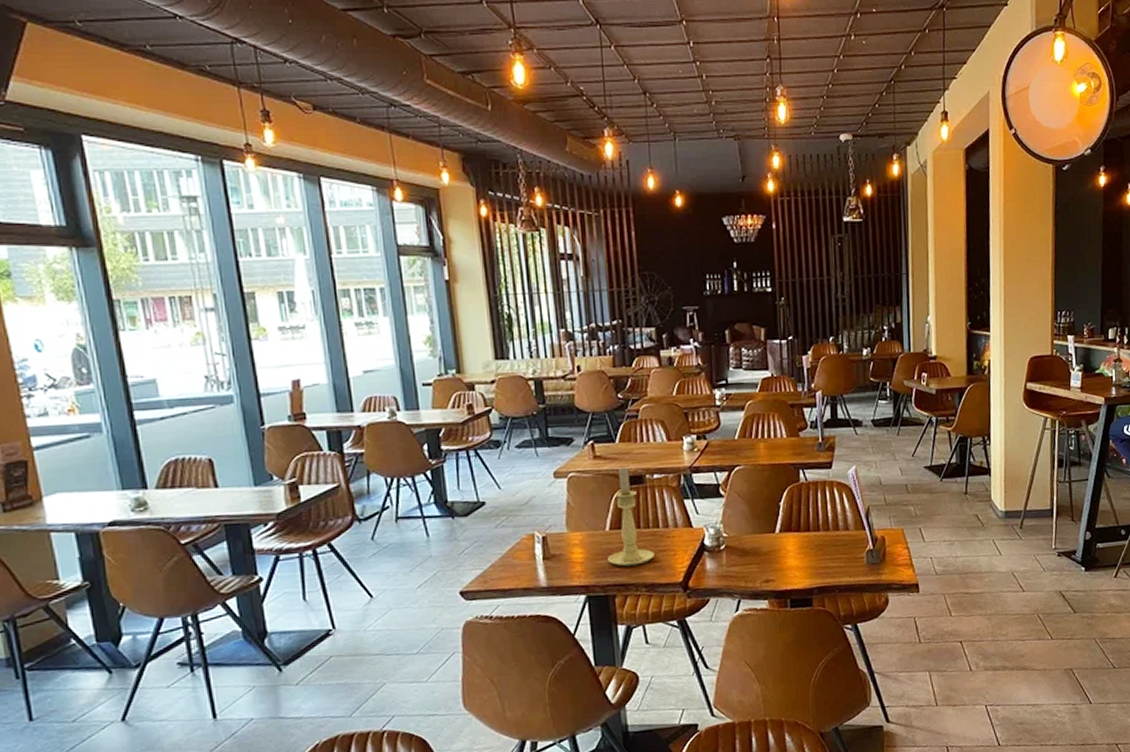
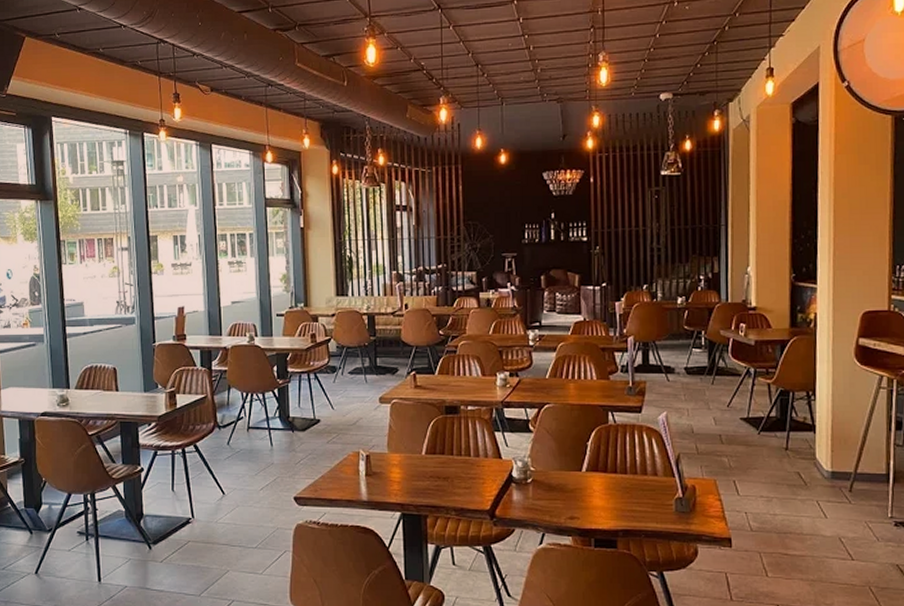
candle holder: present [607,467,656,567] -> none [421,398,466,490]

